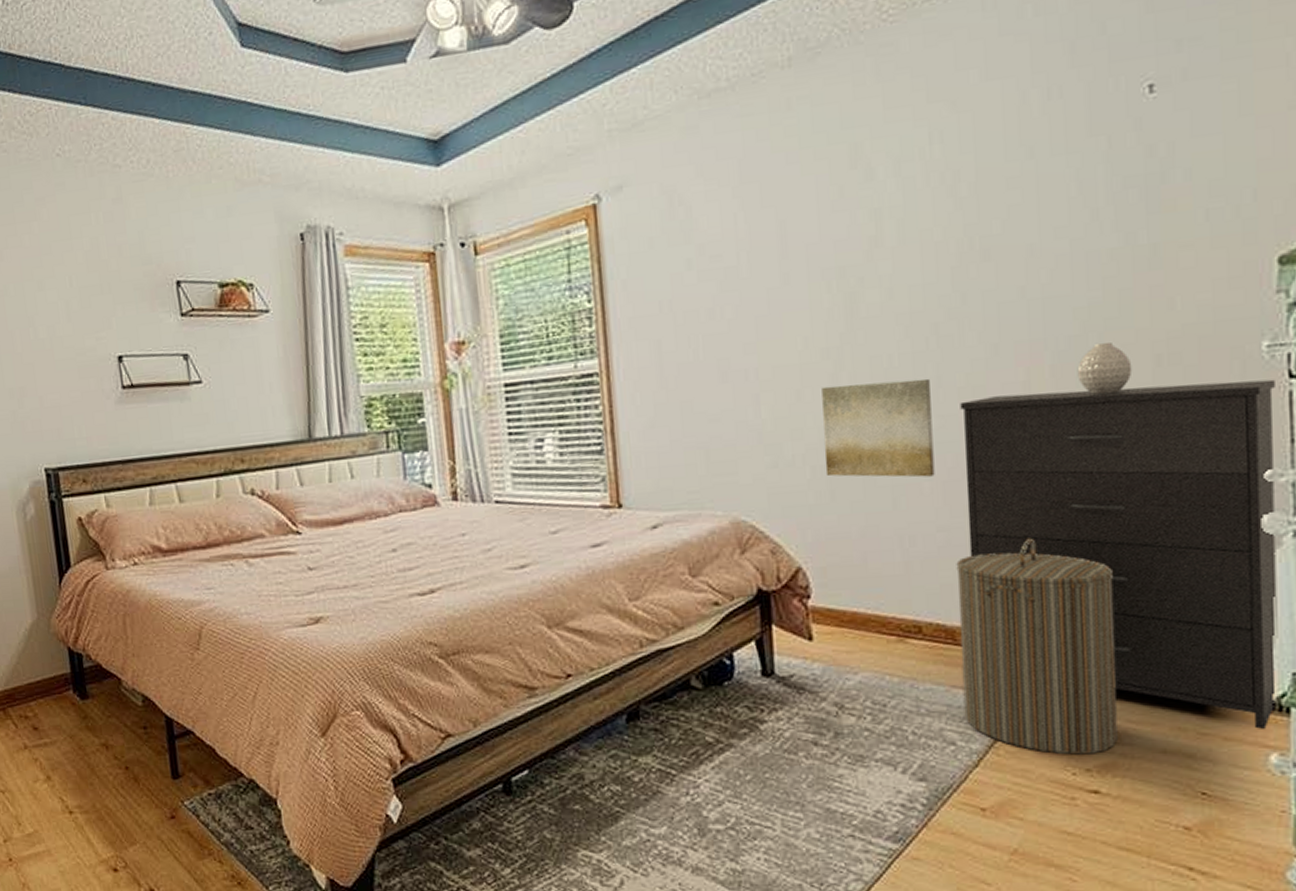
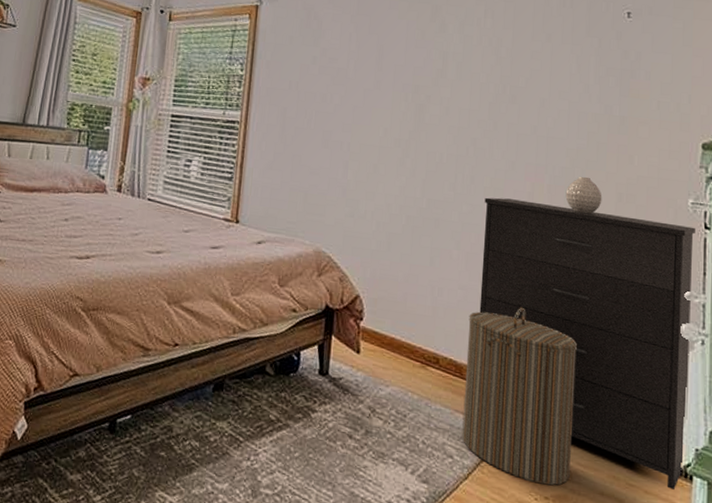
wall art: present [822,378,935,478] -> none [386,166,466,247]

